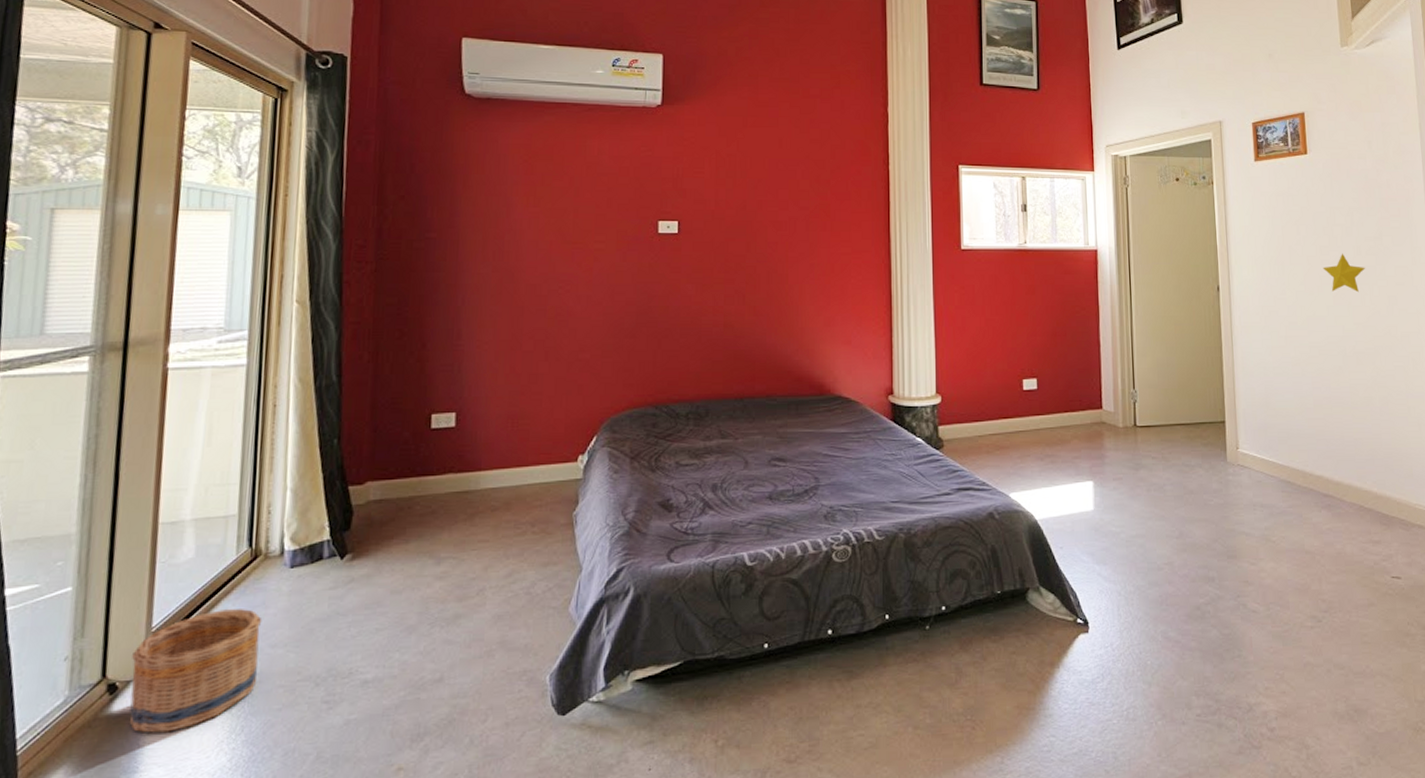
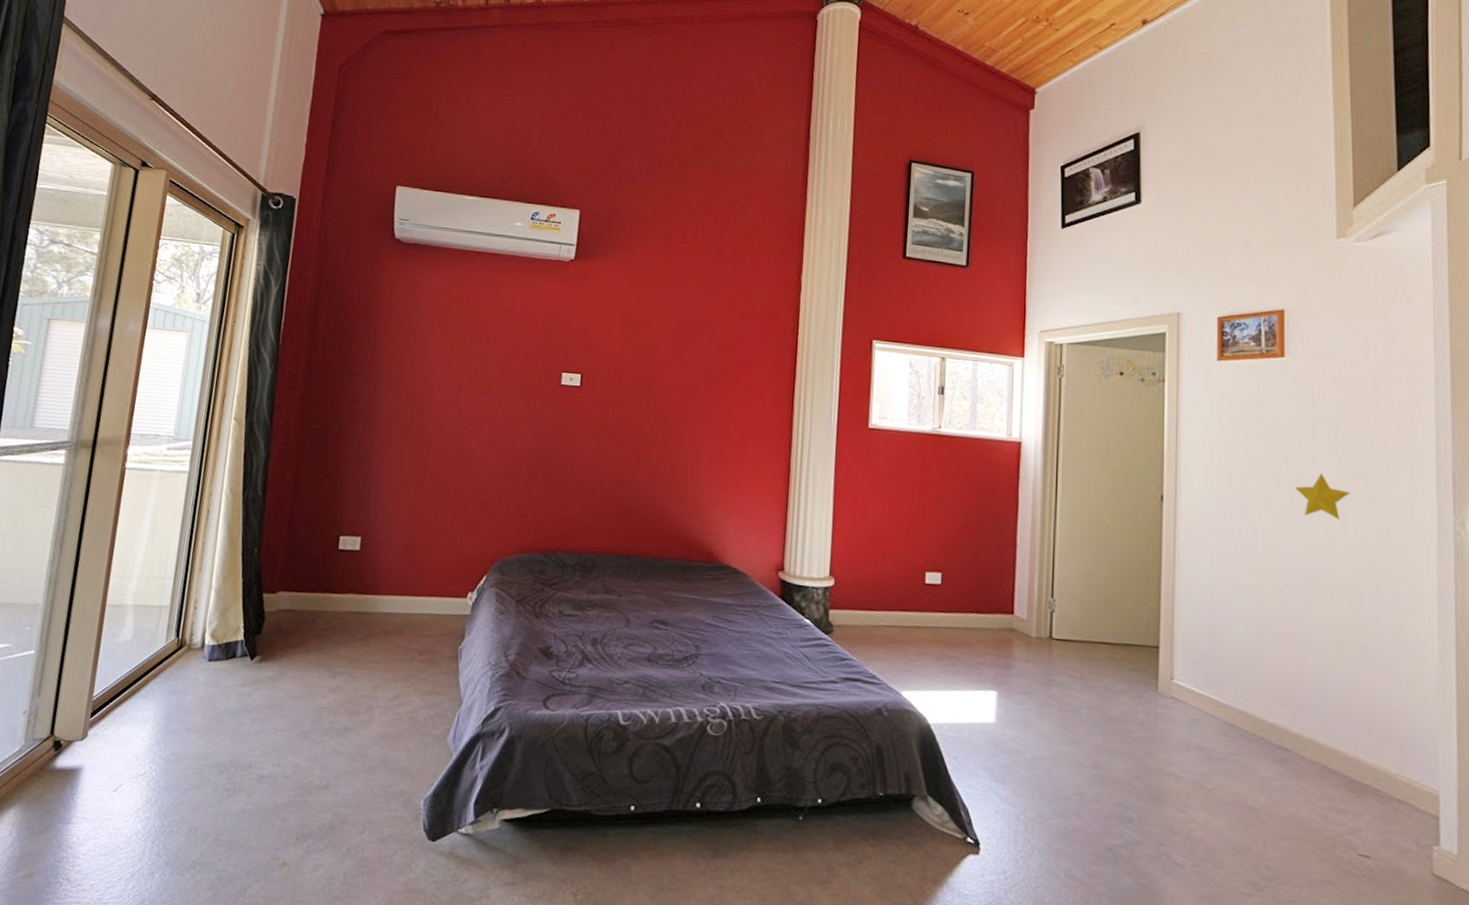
basket: present [129,609,262,733] -> none [68,690,181,793]

